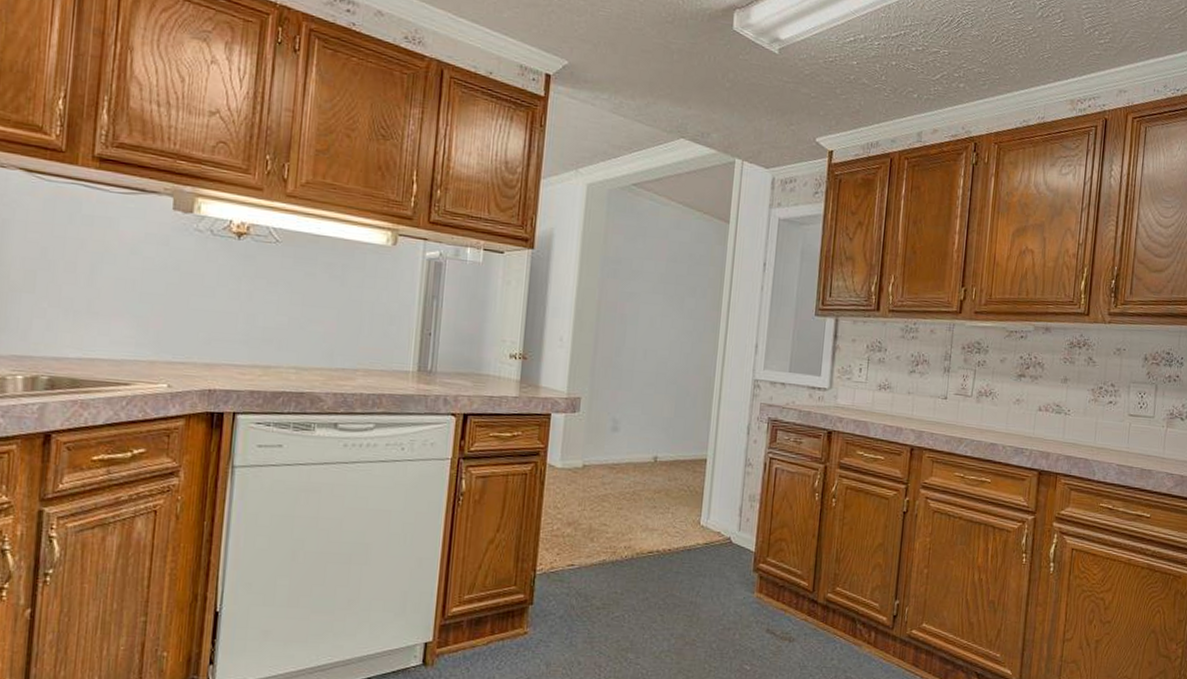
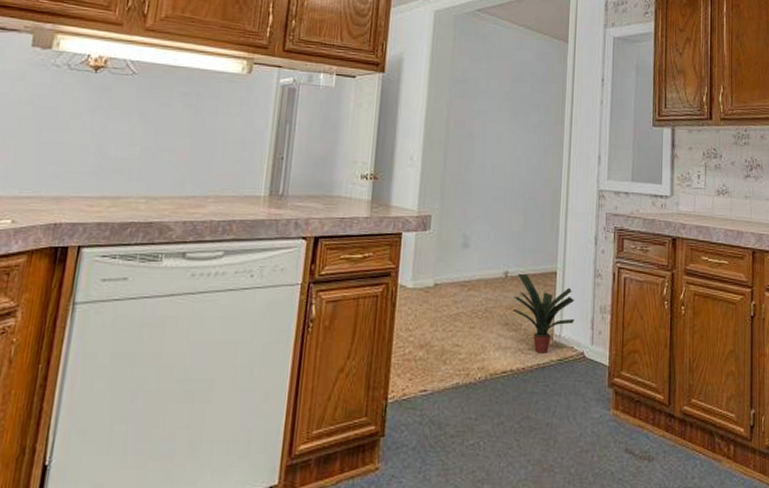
potted plant: none [661,458,724,537] -> present [513,273,575,354]

